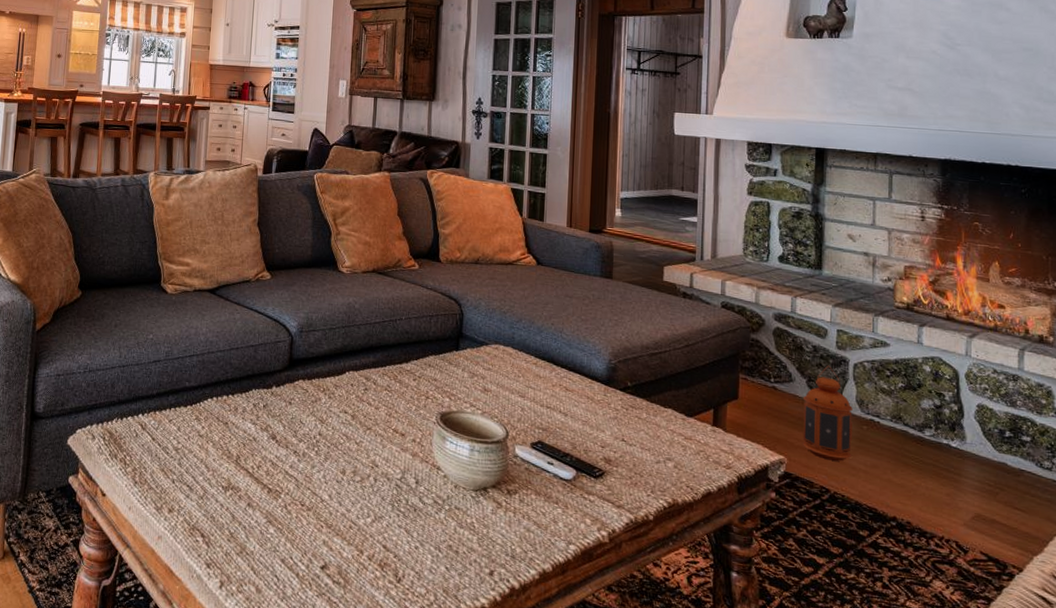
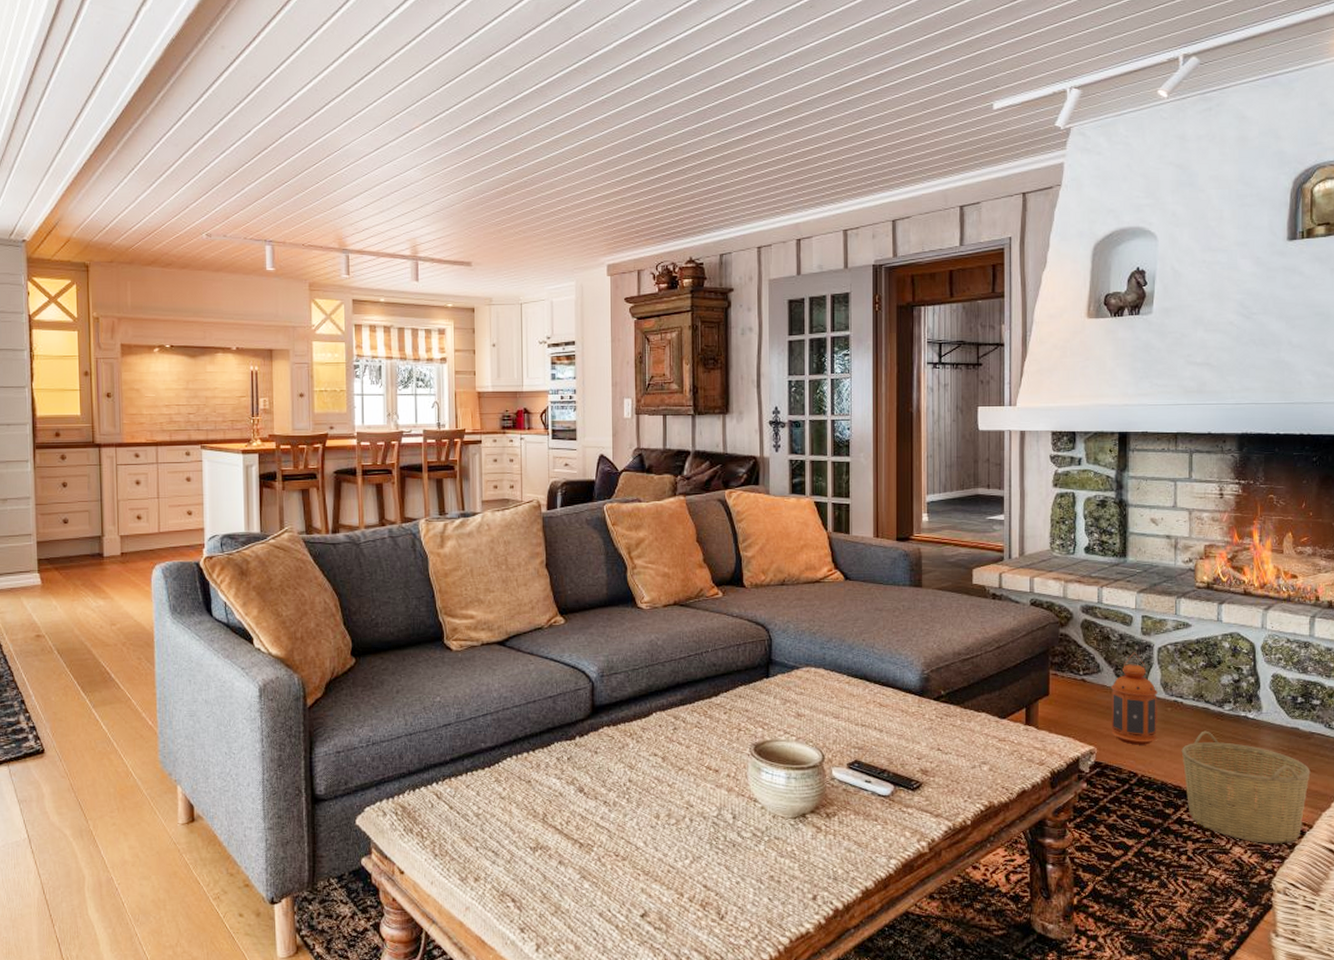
basket: none [877,454,1020,585] -> present [1181,730,1311,844]

